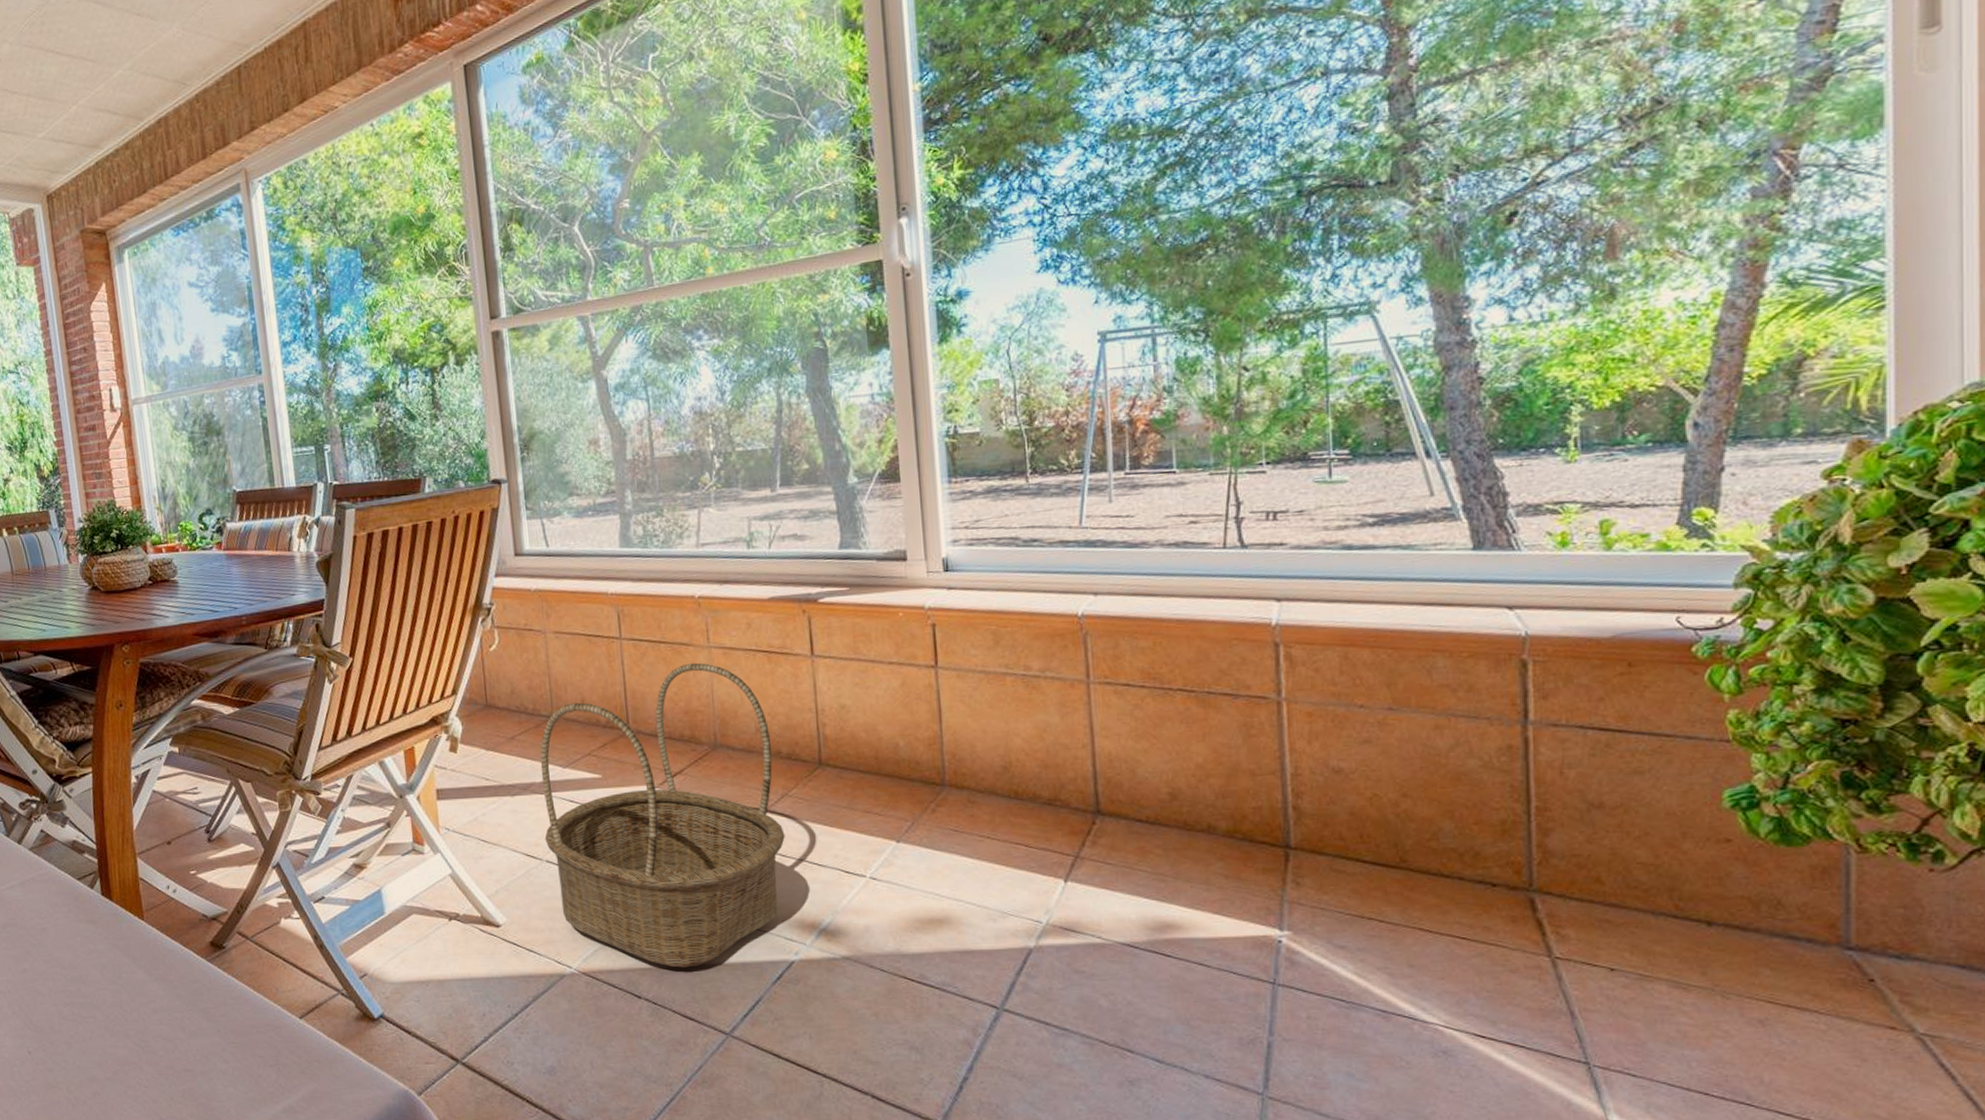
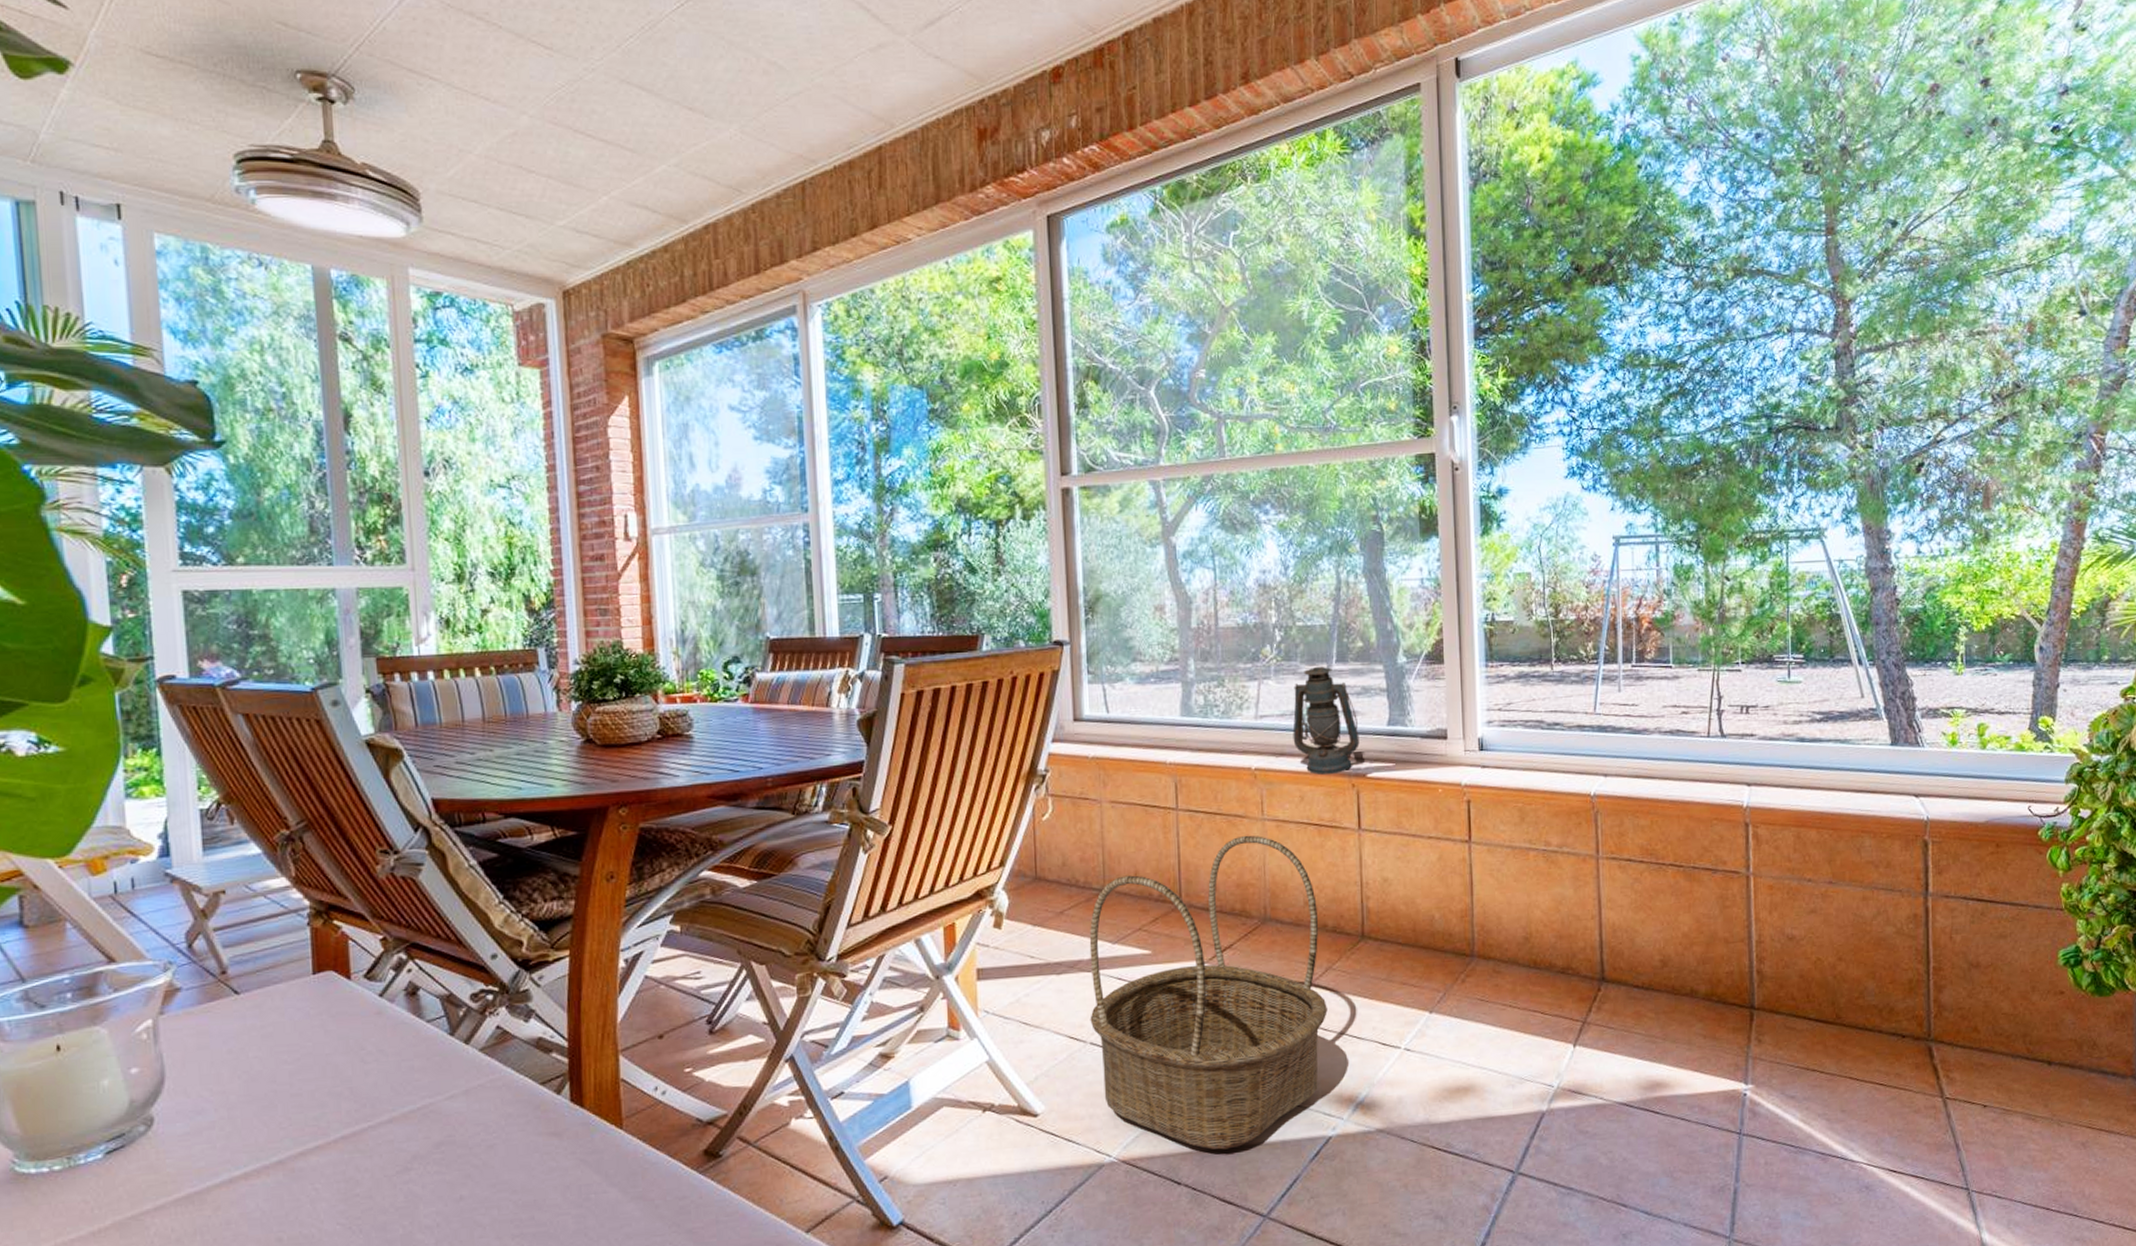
lantern: none [736,490,809,602] -> present [1292,666,1360,776]

